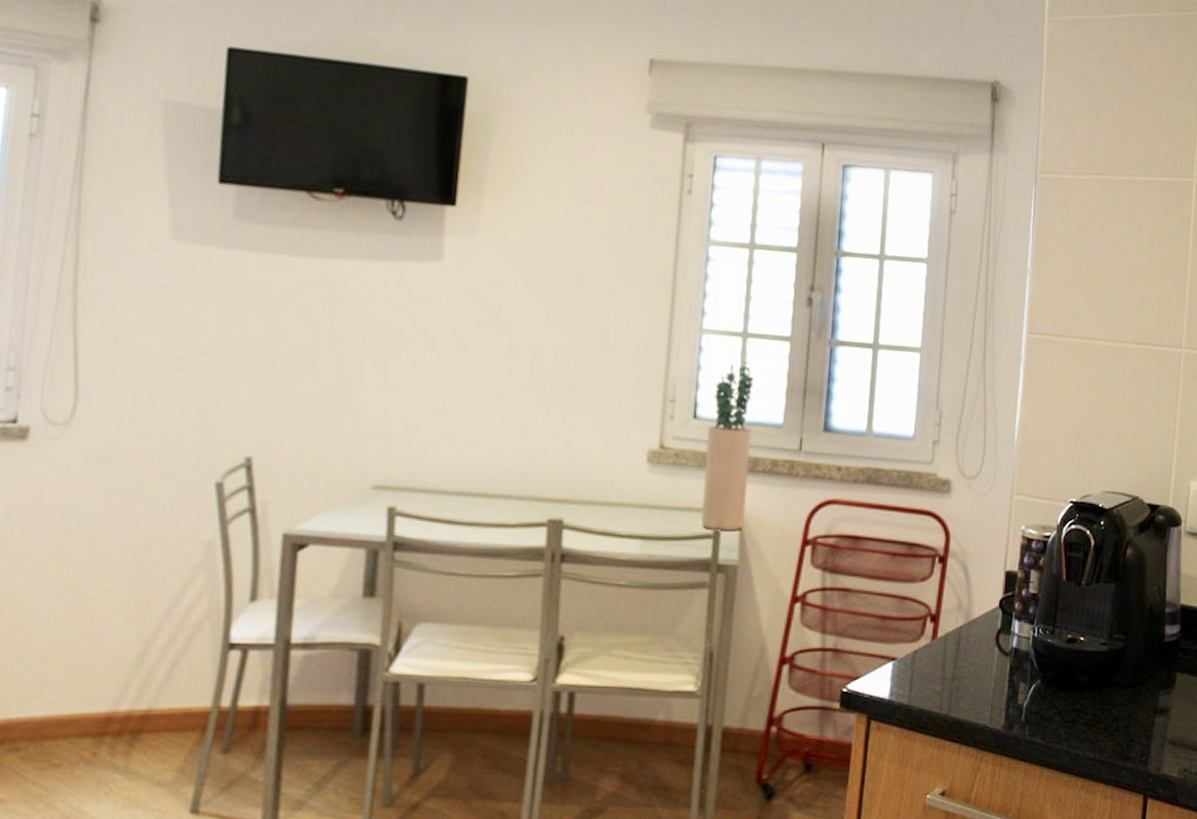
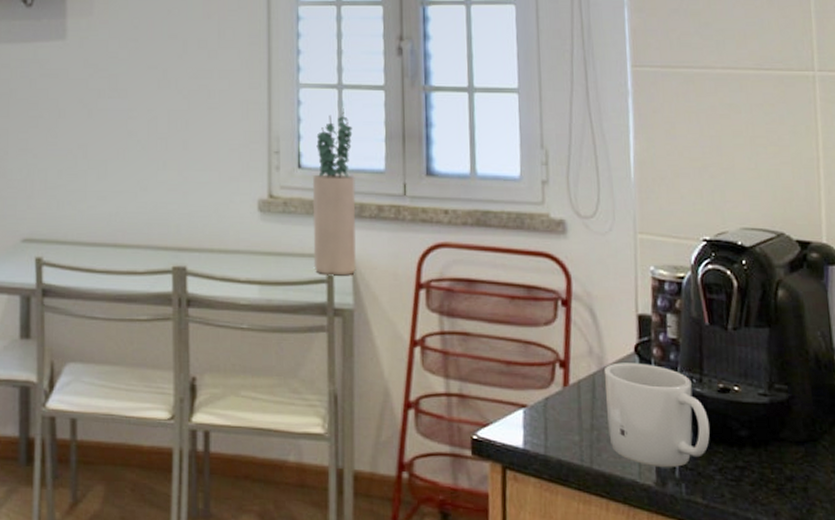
mug: none [967,616,1056,713] -> present [603,362,711,468]

